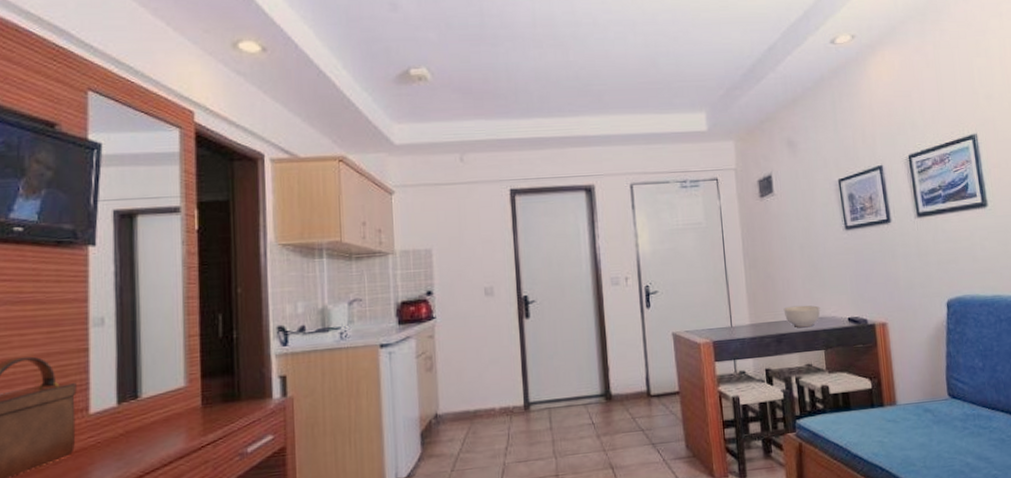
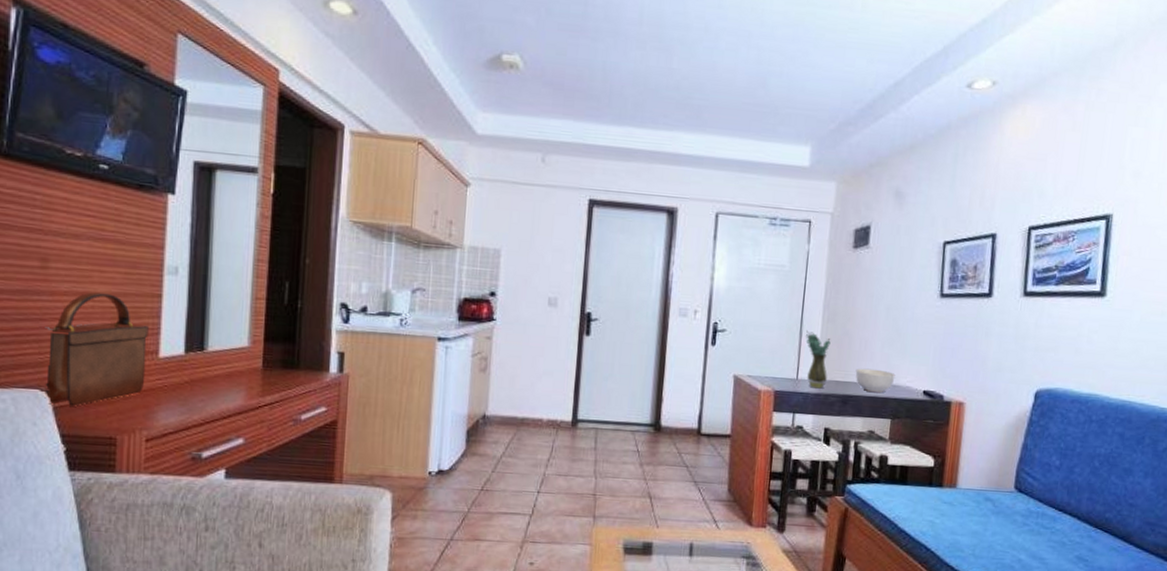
vase: none [732,279,759,334] -> present [806,330,831,390]

